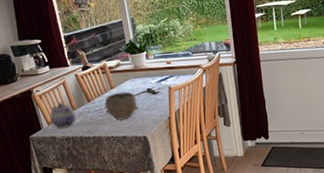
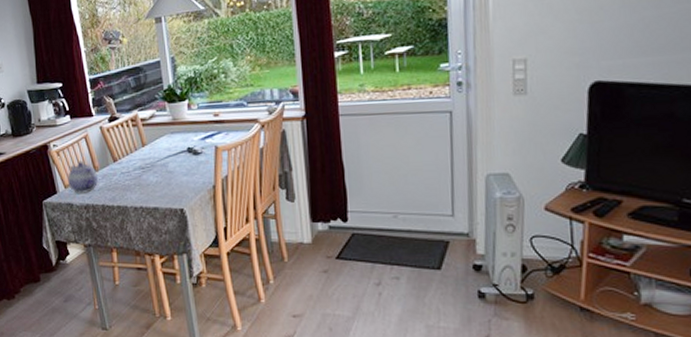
bowl: present [104,91,139,121] -> none [133,150,176,187]

